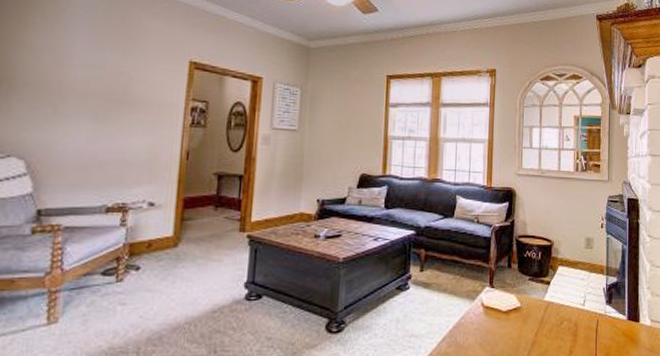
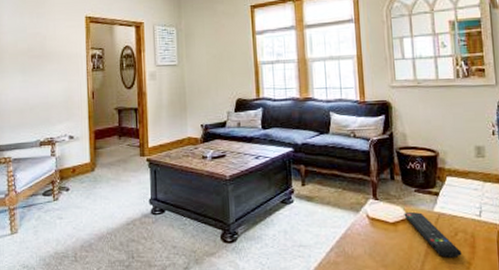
remote control: none [517,301,565,346] -> present [404,212,462,258]

